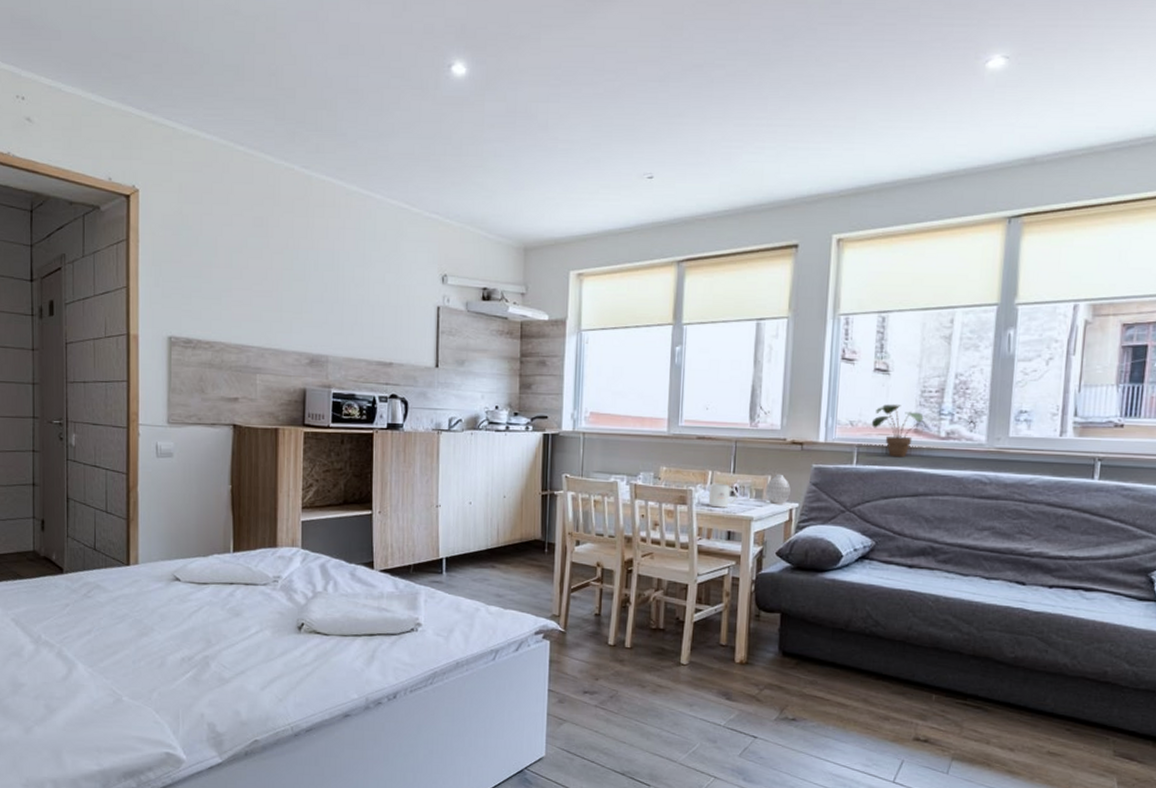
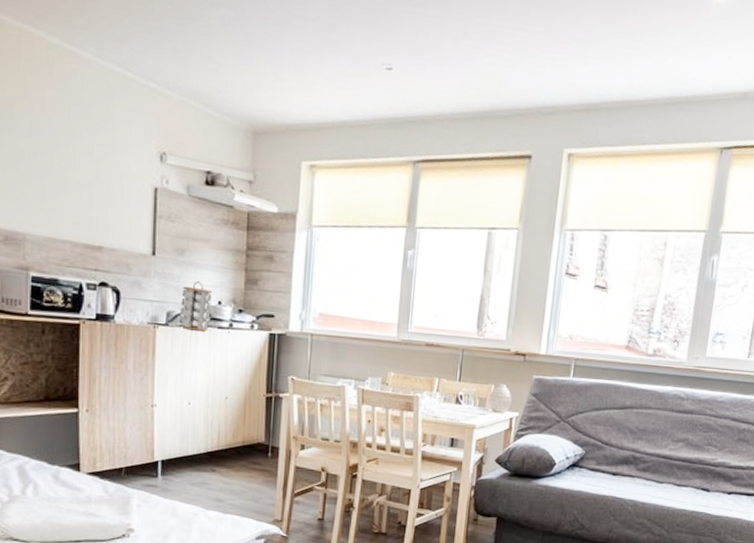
spice rack: none [460,389,489,435] -> present [178,281,212,332]
mug: present [708,483,738,508] -> none [433,390,462,416]
potted plant: present [871,404,924,458] -> none [588,320,635,372]

